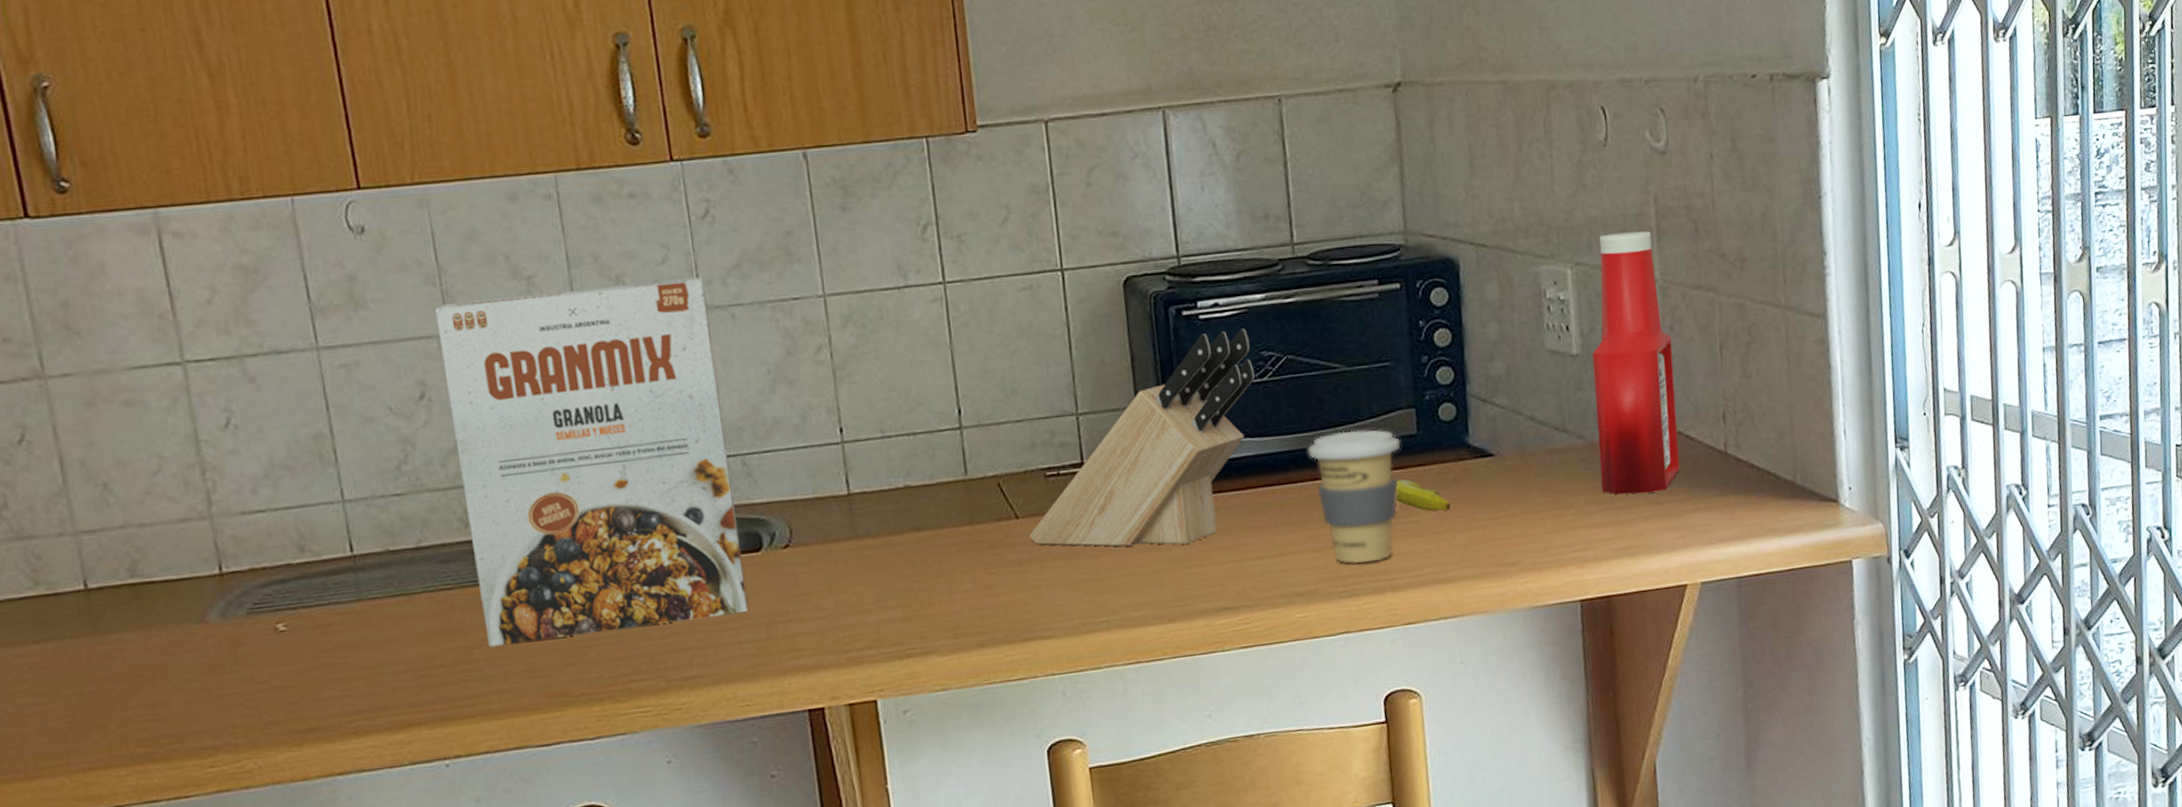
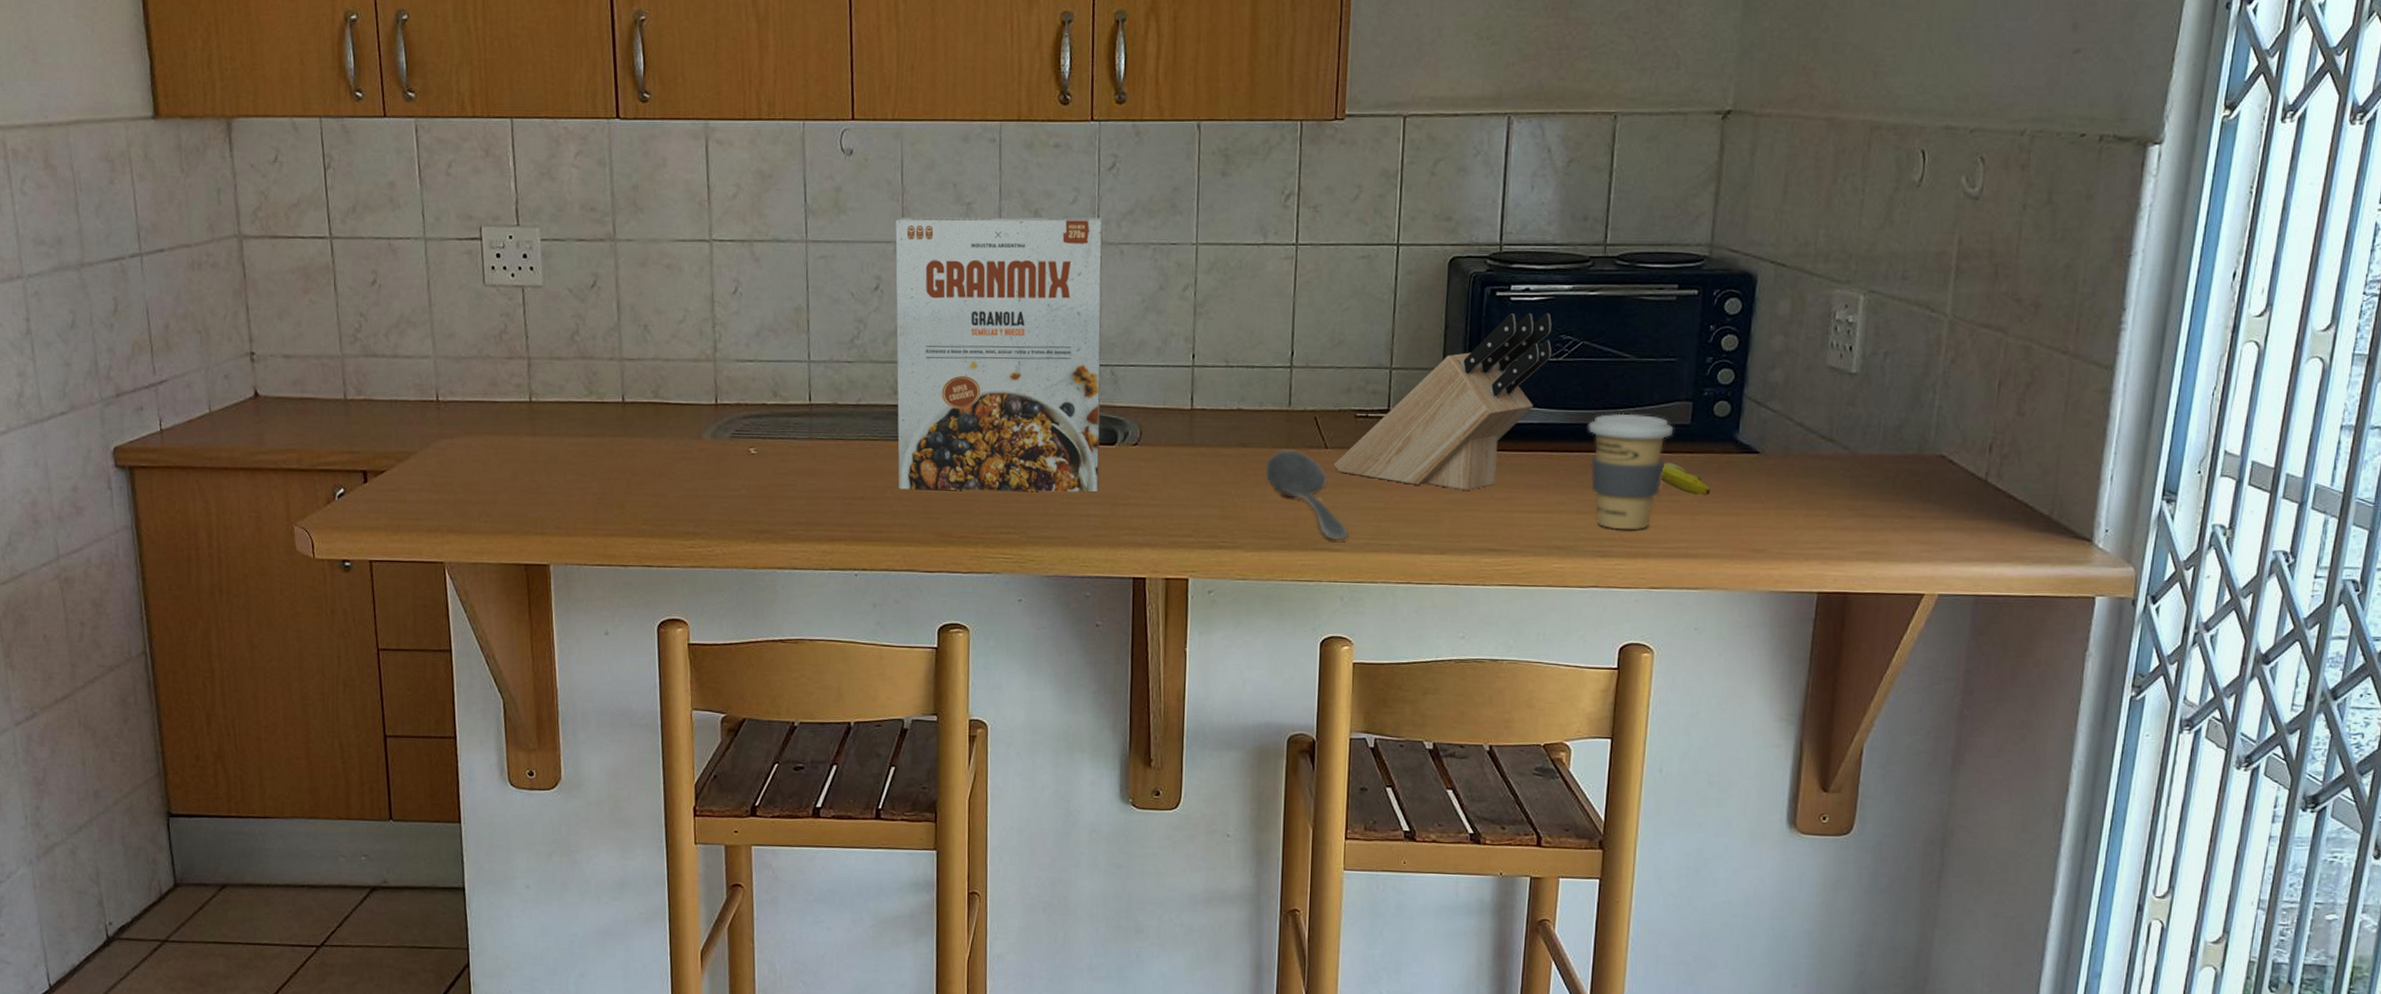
stirrer: none [949,525,1060,626] -> present [1265,450,1348,540]
ketchup bottle: present [1592,231,1680,495] -> none [1857,267,1951,507]

